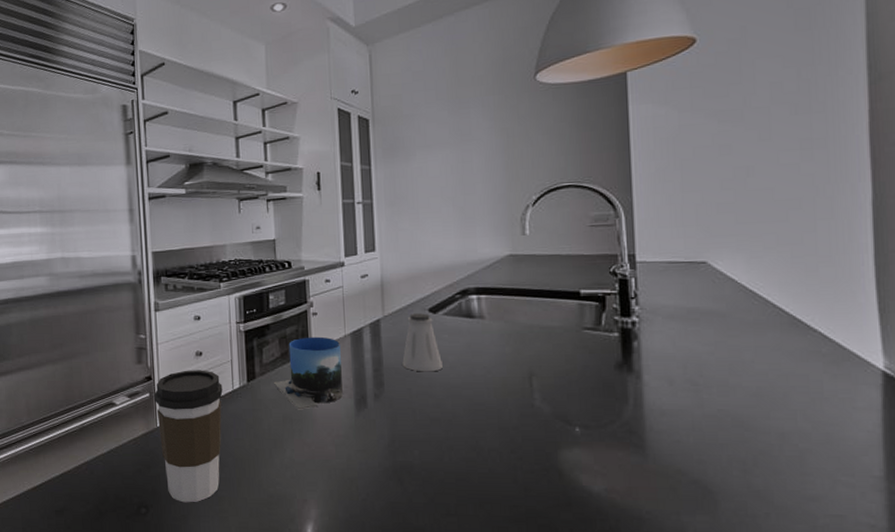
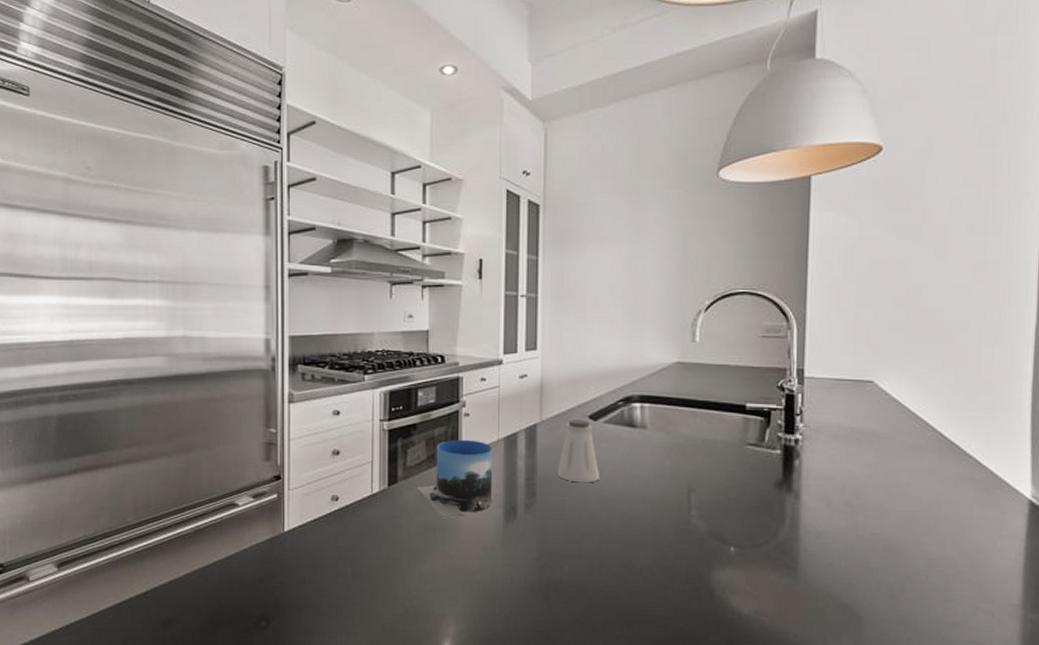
coffee cup: present [154,370,223,503] -> none [283,470,360,616]

